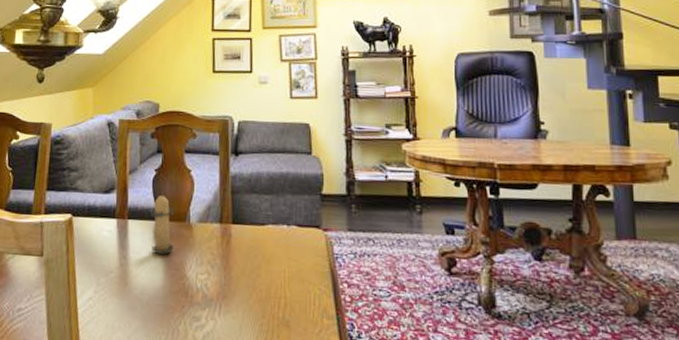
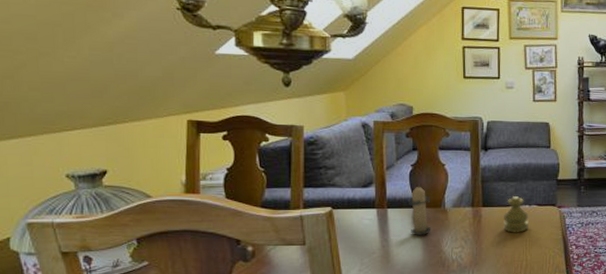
salt shaker: none [257,213,289,261] -> present [503,196,530,233]

